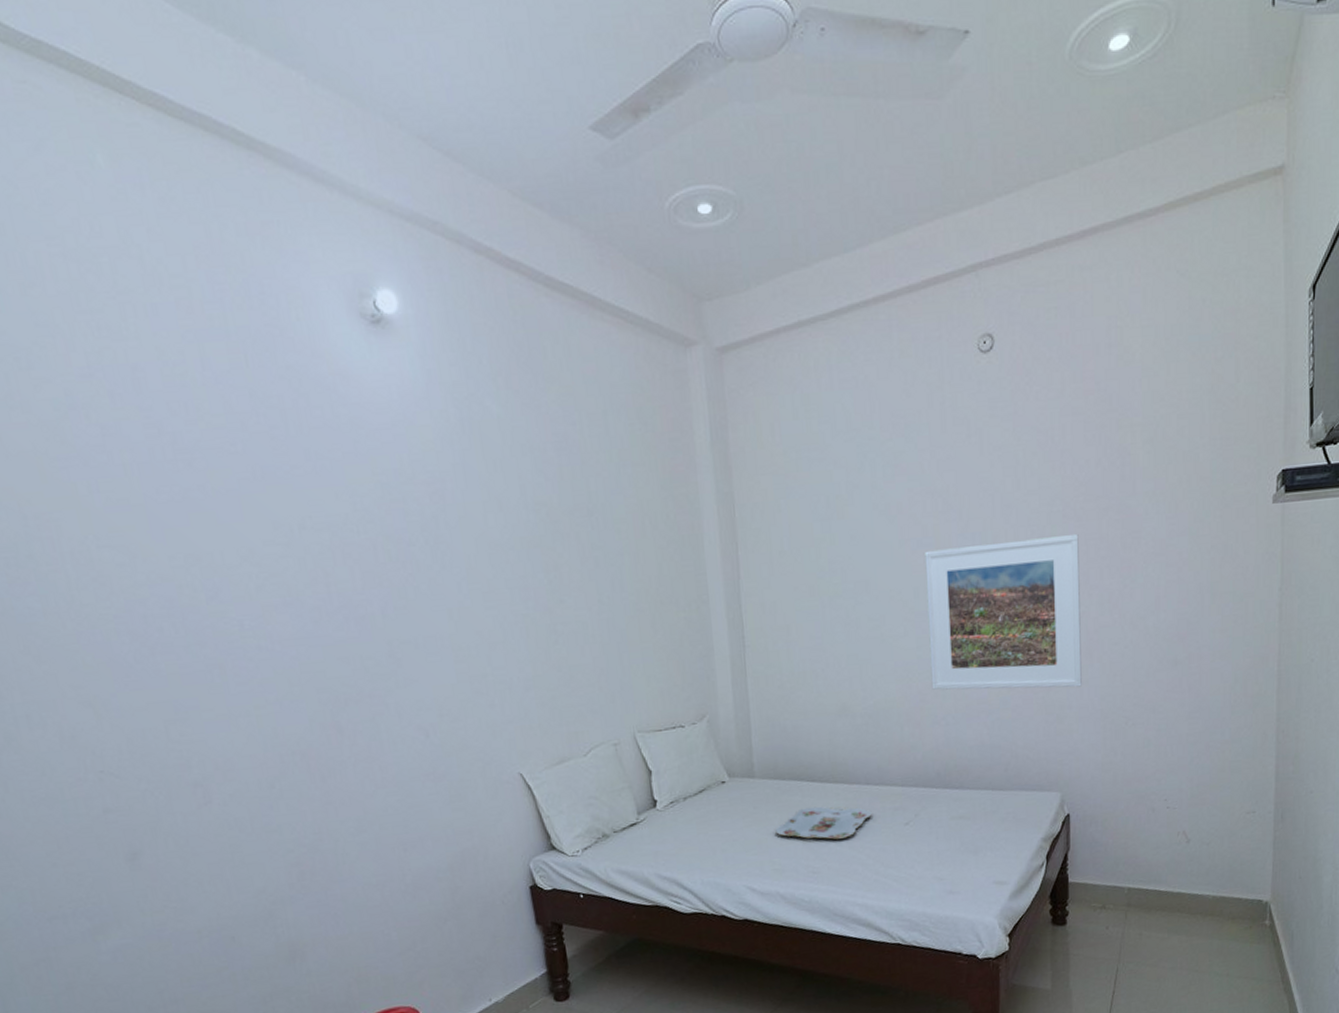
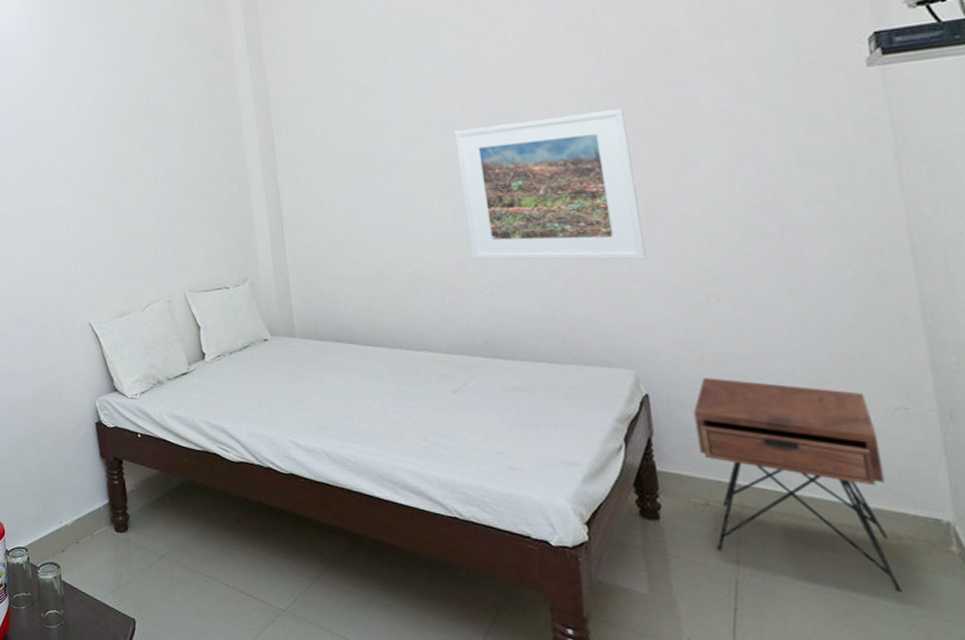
serving tray: present [775,806,872,840] -> none [317,368,417,402]
nightstand: none [1102,795,1231,961] -> present [693,378,902,592]

